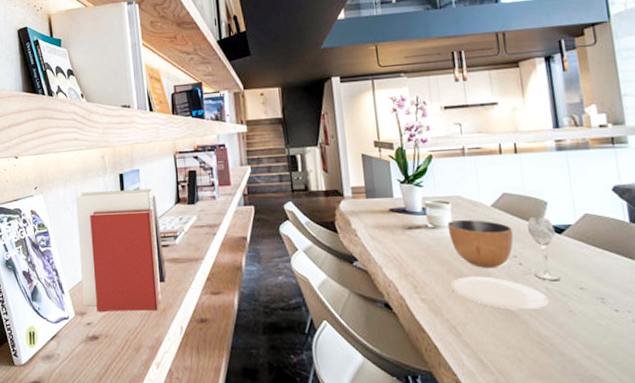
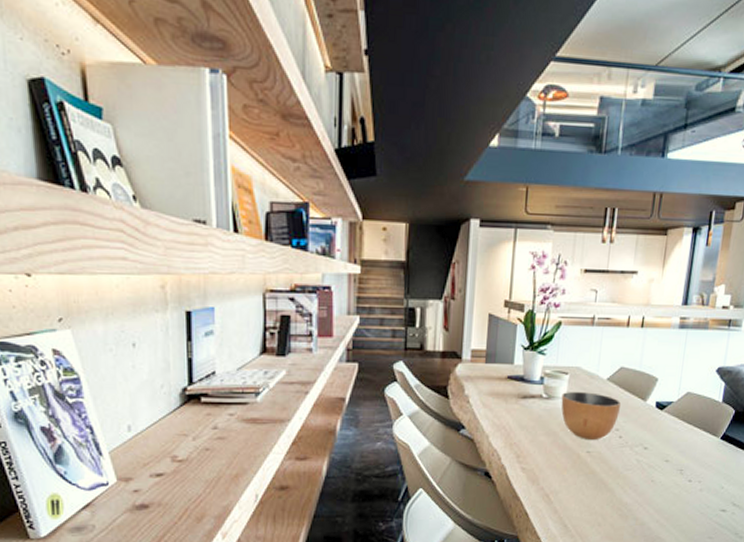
books: present [76,188,167,312] -> none [121,331,242,477]
plate: present [451,276,549,311] -> none [553,448,637,481]
wineglass: present [526,217,560,281] -> none [630,393,658,454]

